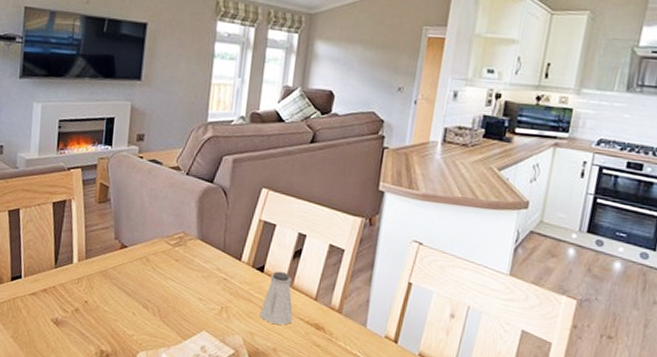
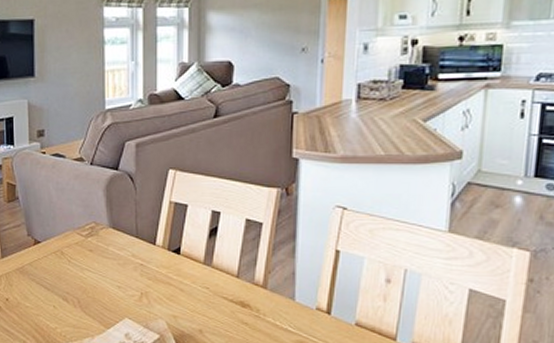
saltshaker: present [260,271,293,325] -> none [181,252,216,305]

